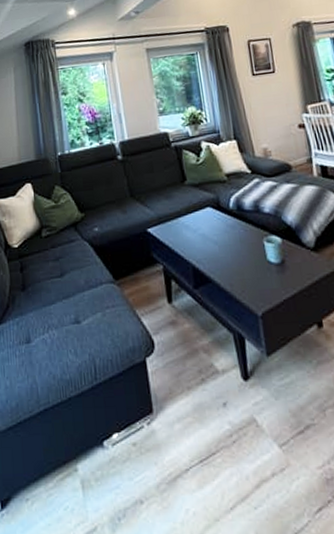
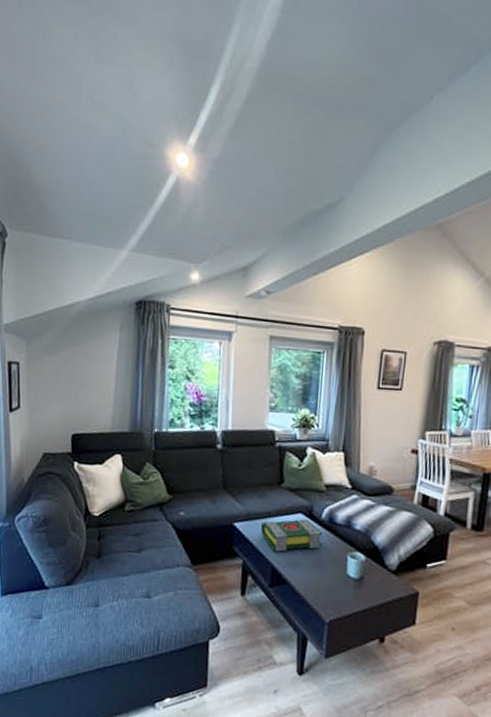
book: none [173,211,236,250] -> present [260,518,323,552]

